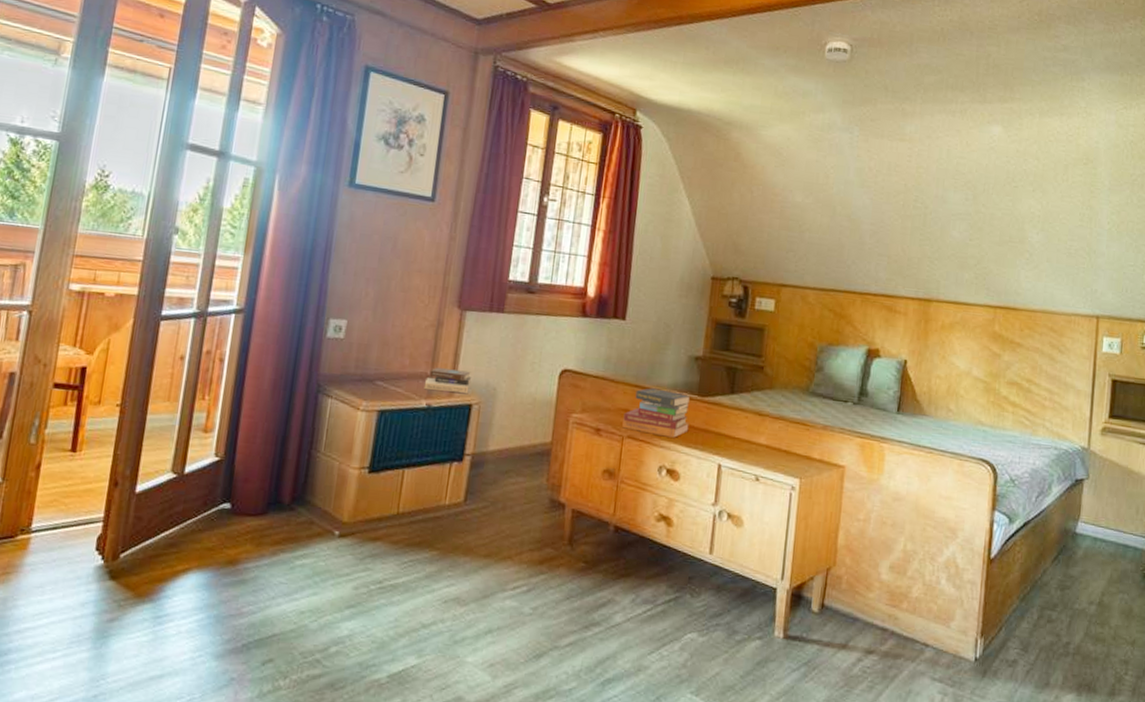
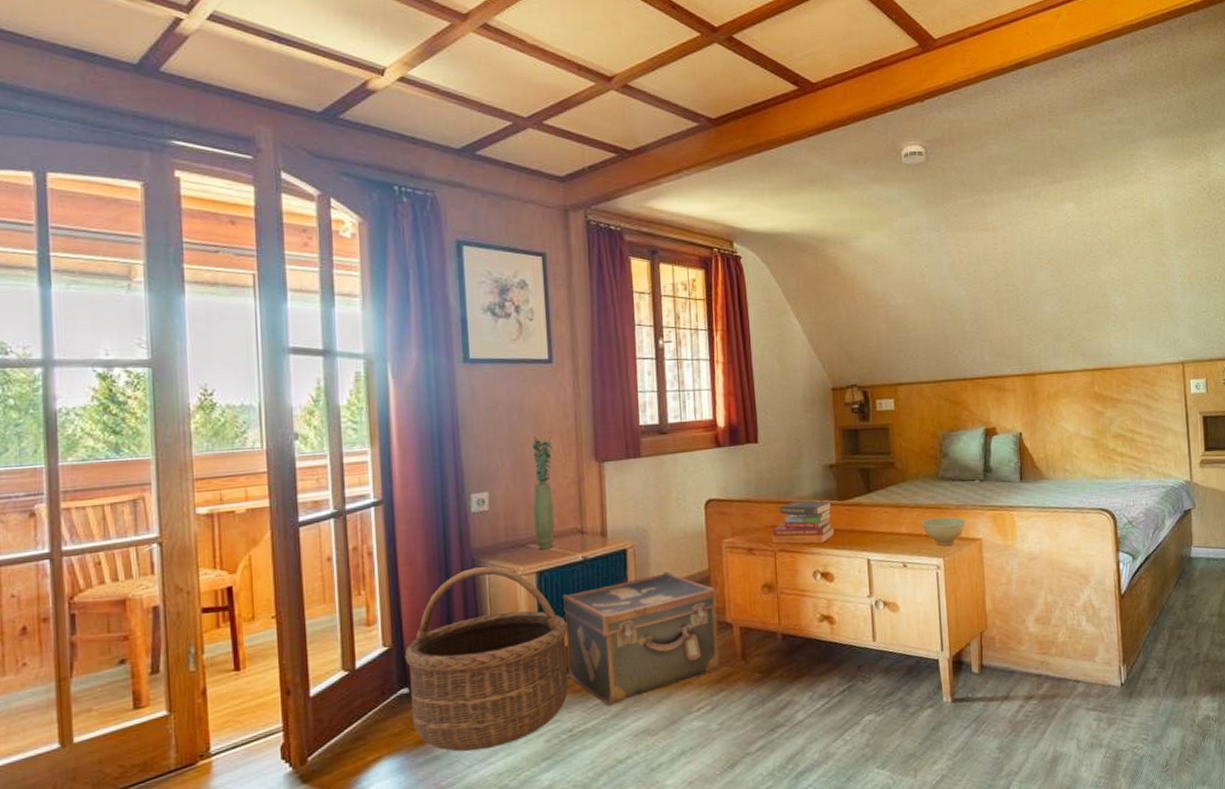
basket: none [227,394,399,584] -> present [404,566,569,752]
vase: none [384,272,420,390] -> present [531,436,555,550]
suitcase: none [390,436,555,564] -> present [562,571,720,705]
books: present [423,367,472,393] -> none [576,518,622,544]
bowl: none [782,433,831,467] -> present [921,517,966,546]

